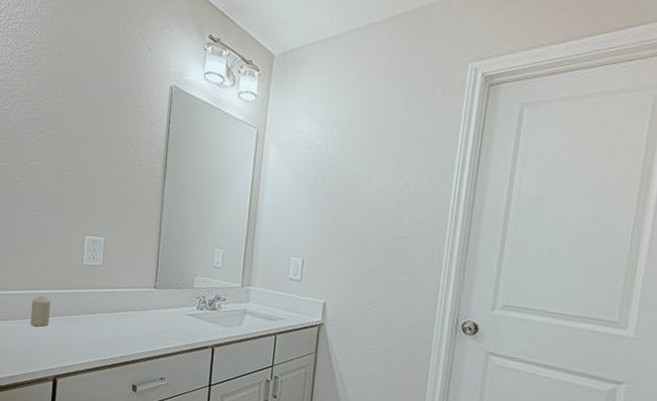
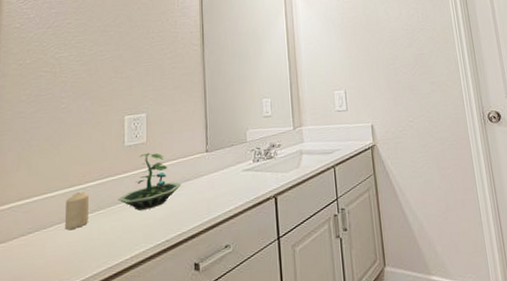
terrarium: none [74,275,129,327] -> present [118,152,181,211]

